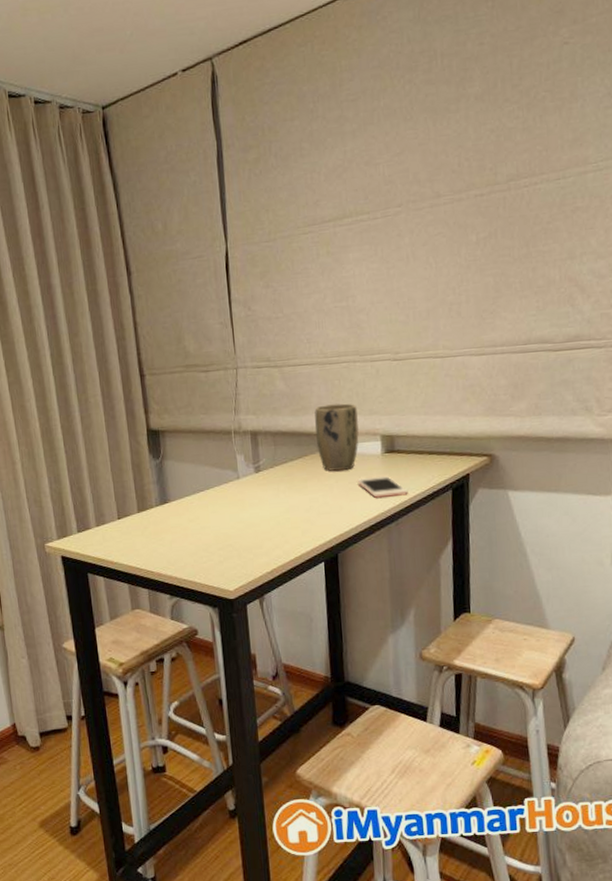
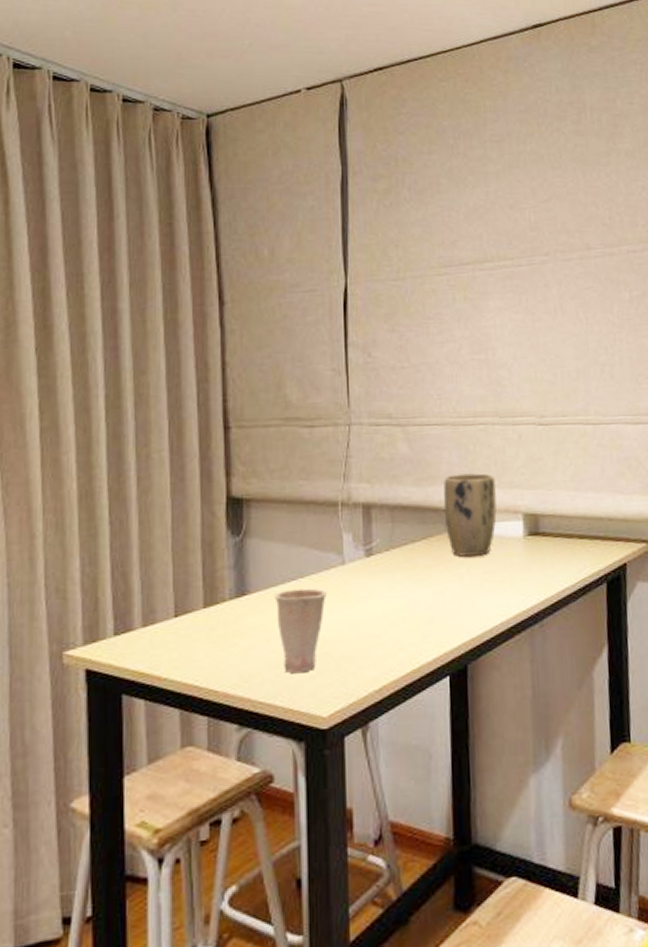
cup: none [188,497,227,560] -> present [274,588,326,674]
cell phone: present [357,475,408,499] -> none [493,563,555,593]

